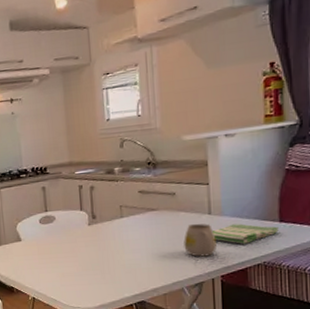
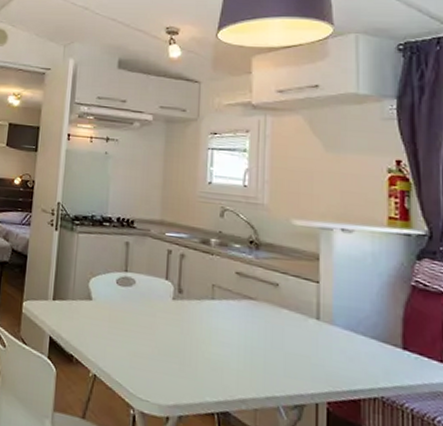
mug: present [184,223,217,257] -> none [284,326,324,373]
dish towel: present [213,223,279,244] -> none [320,338,401,368]

